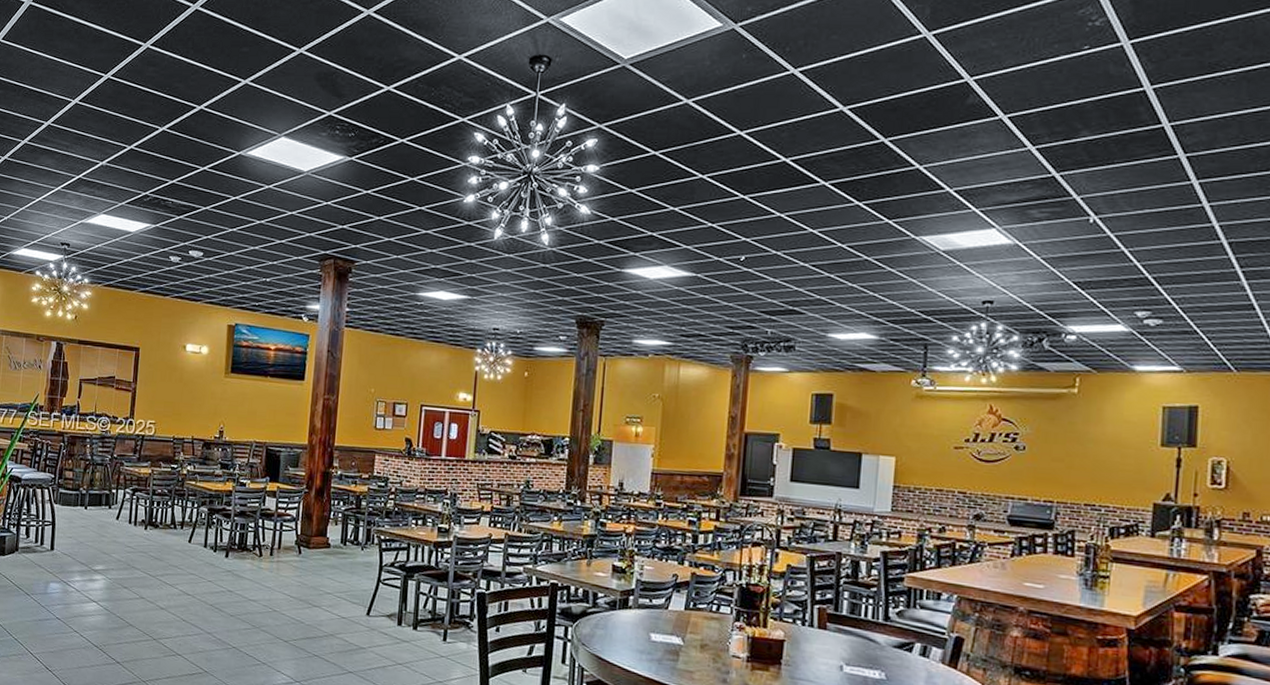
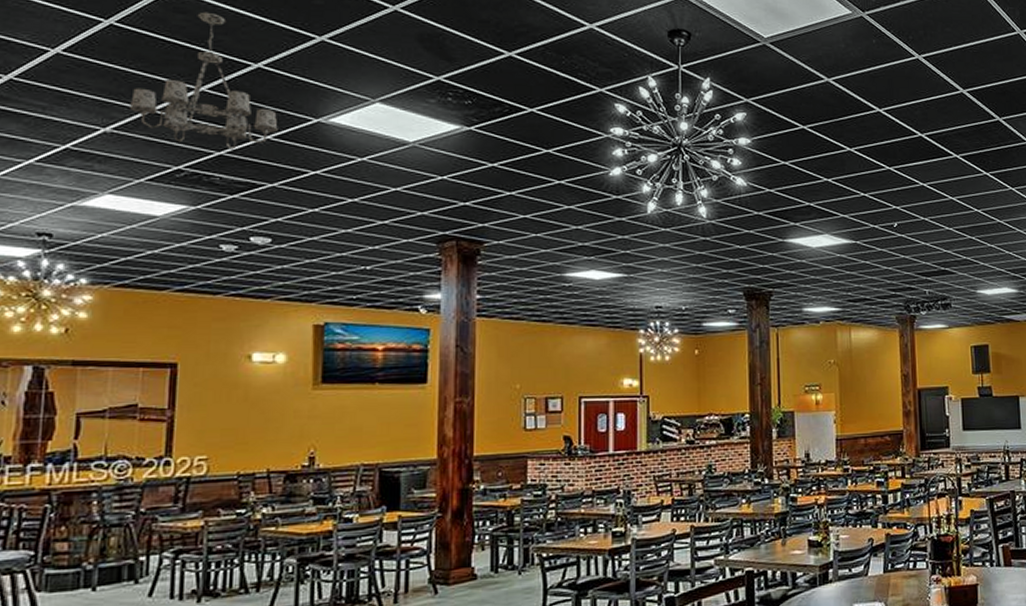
chandelier: none [118,64,212,179] -> present [130,12,278,150]

